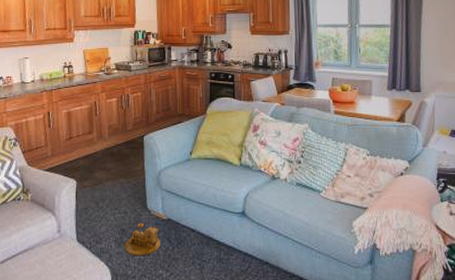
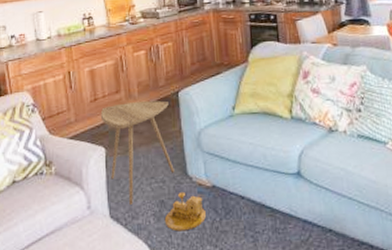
side table: none [74,143,136,231] -> present [100,100,174,205]

